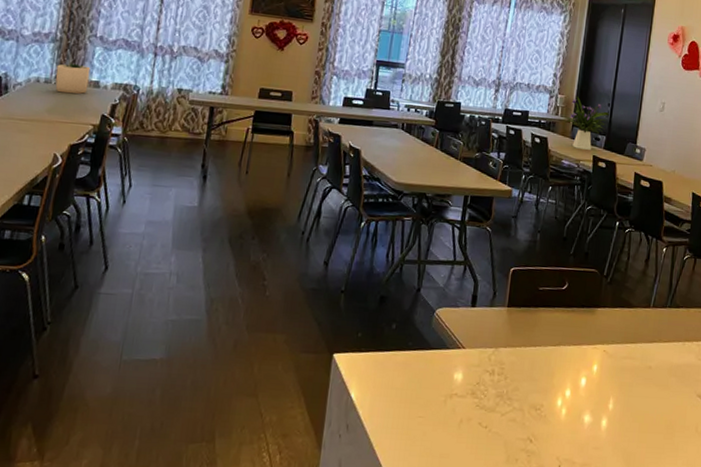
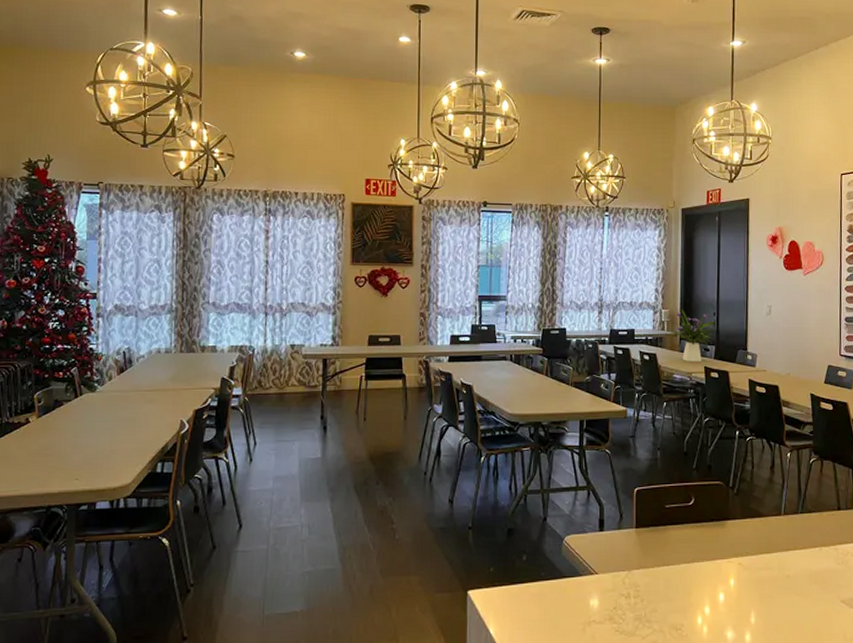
planter: present [55,63,91,95] -> none [174,331,207,361]

